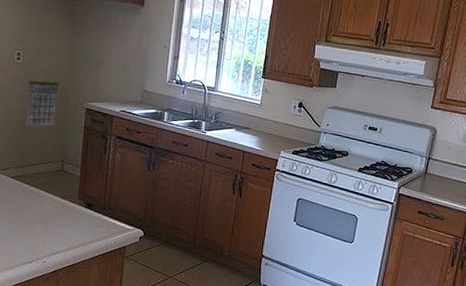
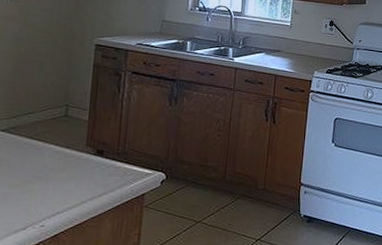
calendar: present [25,71,59,127] -> none [20,7,63,70]

